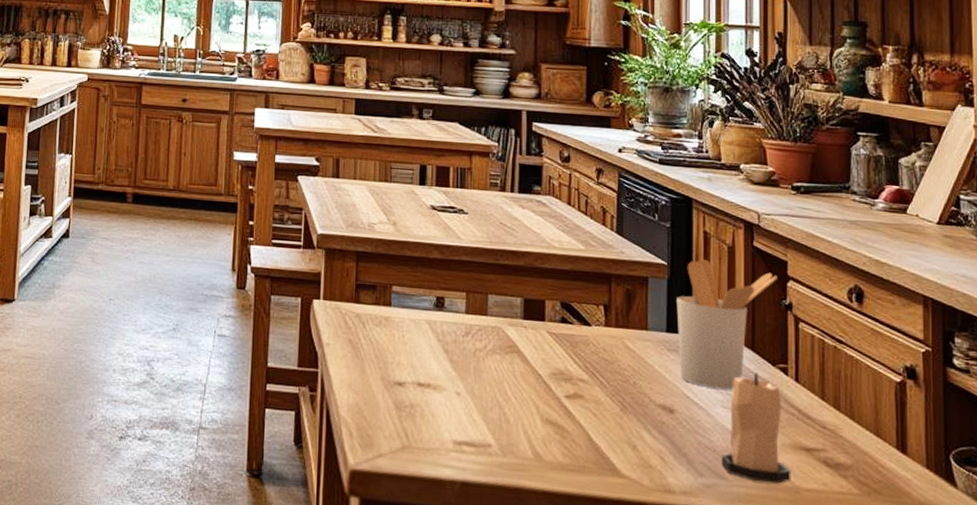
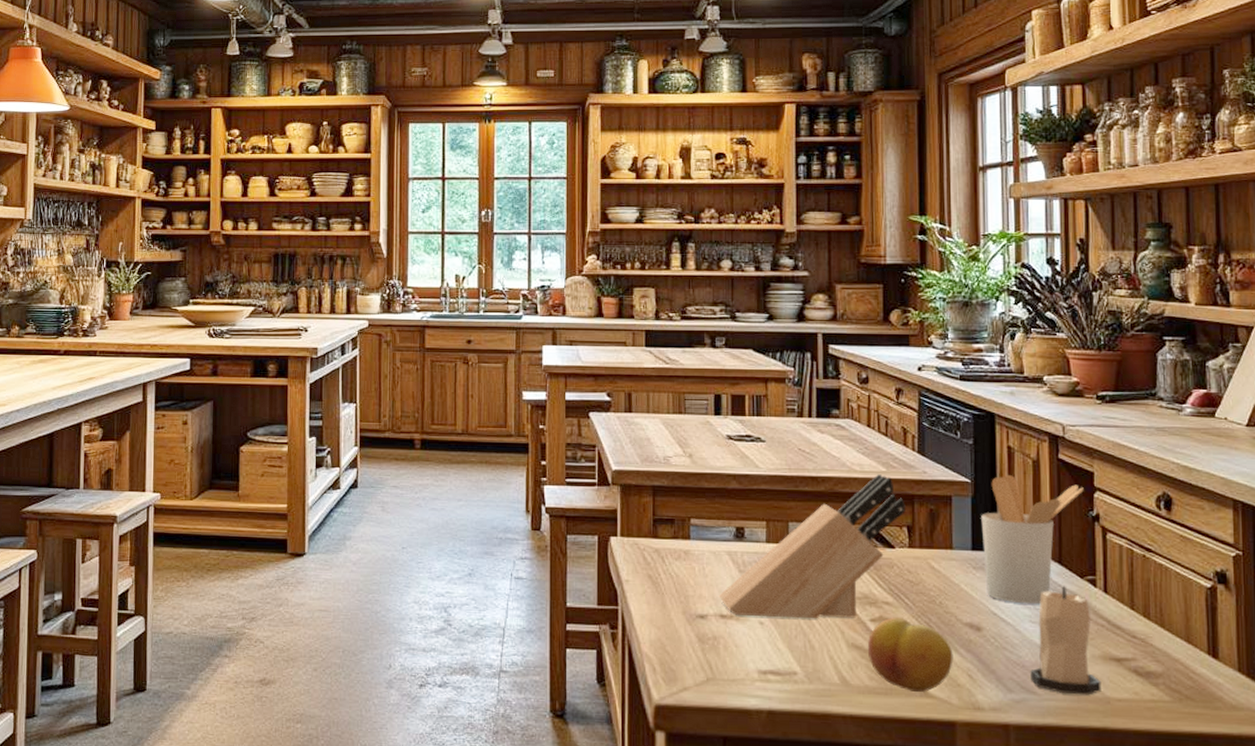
knife block: none [417,252,603,394] -> present [719,474,906,619]
fruit: none [561,394,646,472] -> present [867,617,953,692]

